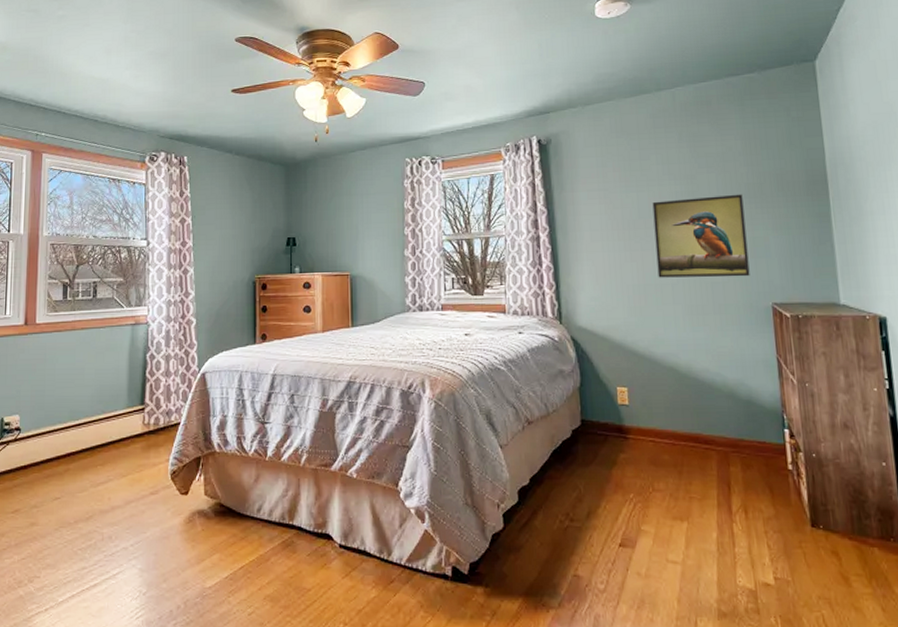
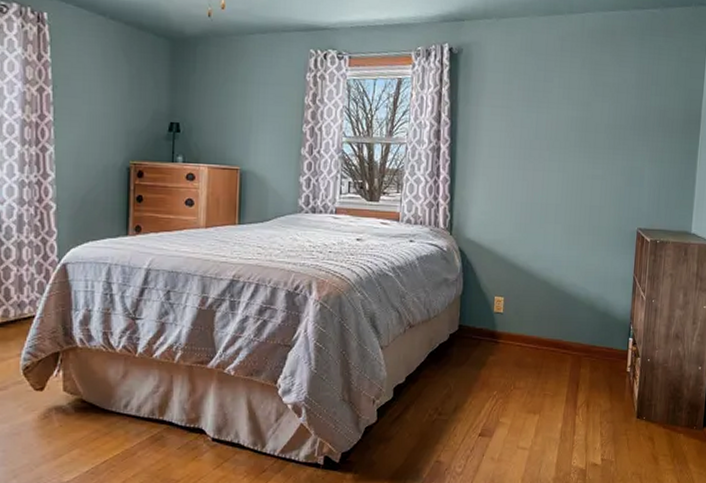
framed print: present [652,194,750,278] -> none [545,124,629,203]

